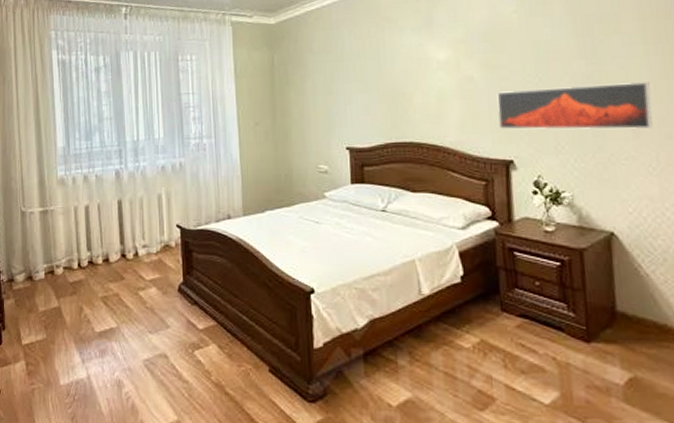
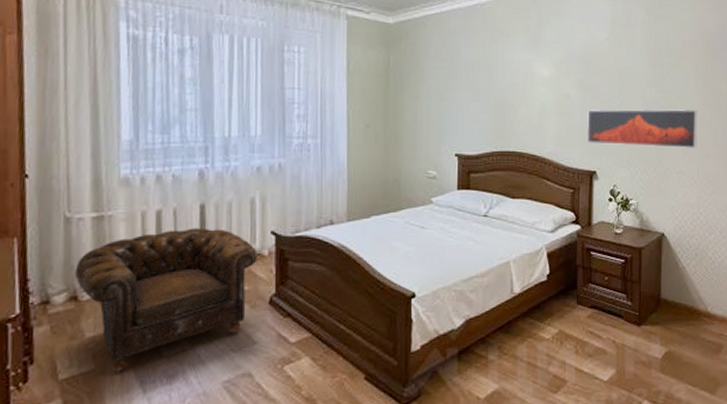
armchair: none [30,221,166,343] -> present [75,227,258,373]

